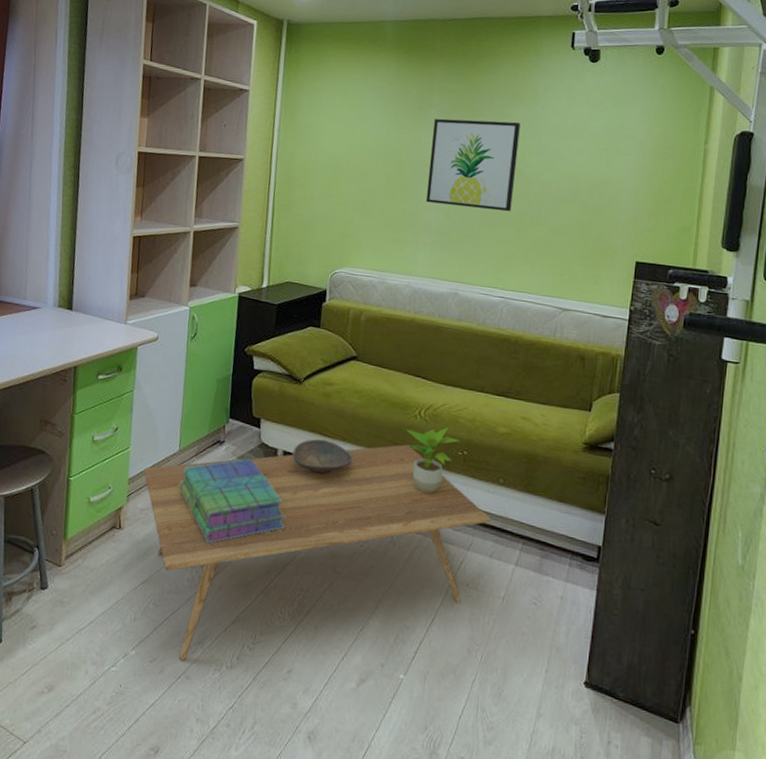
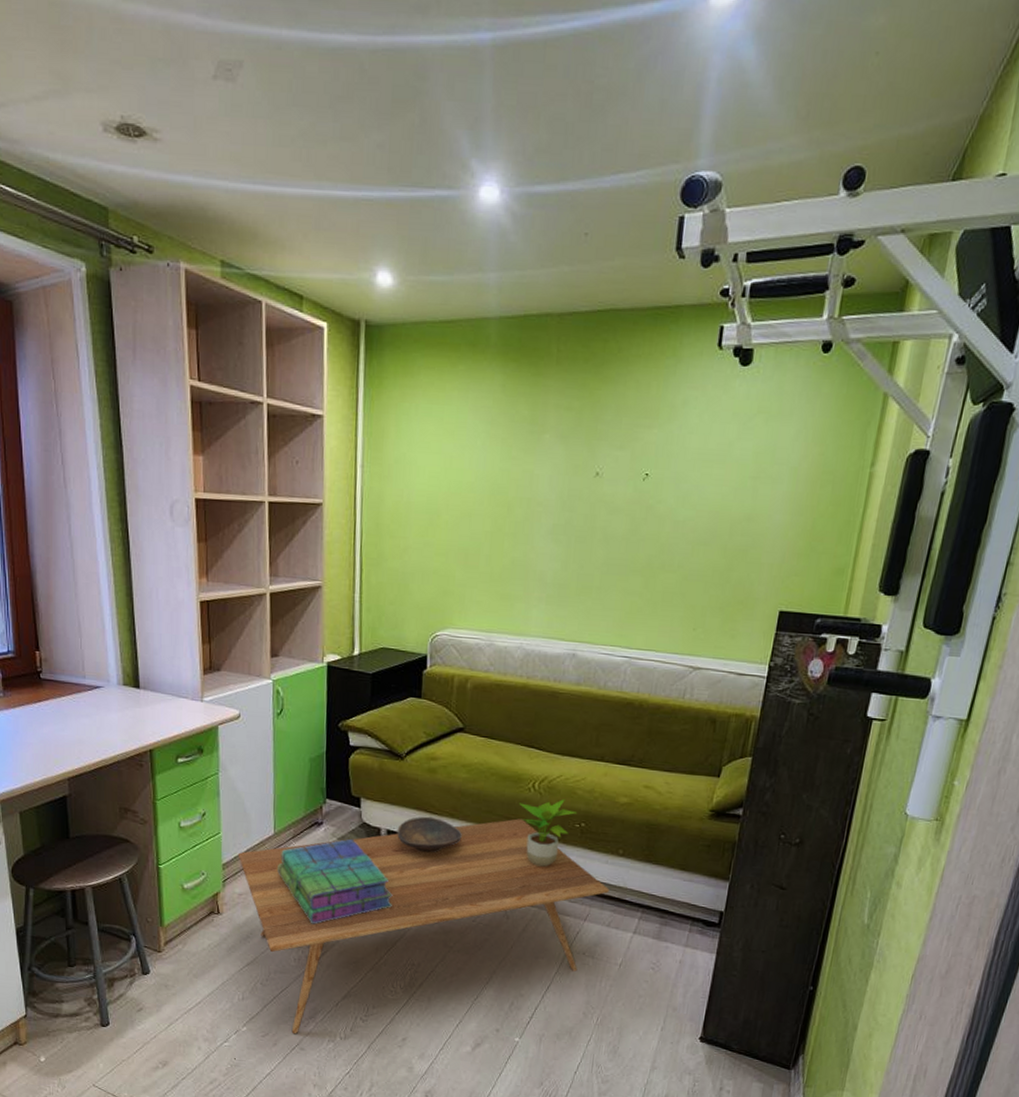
wall art: present [425,118,520,212] -> none [539,444,653,558]

